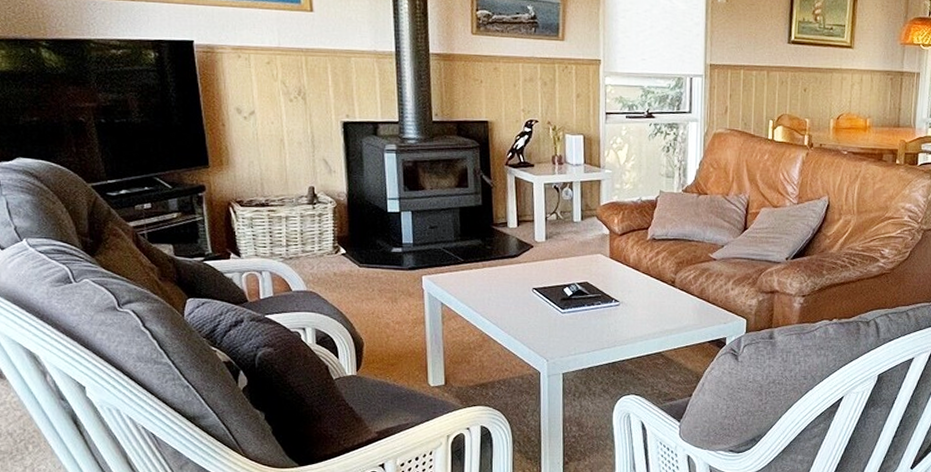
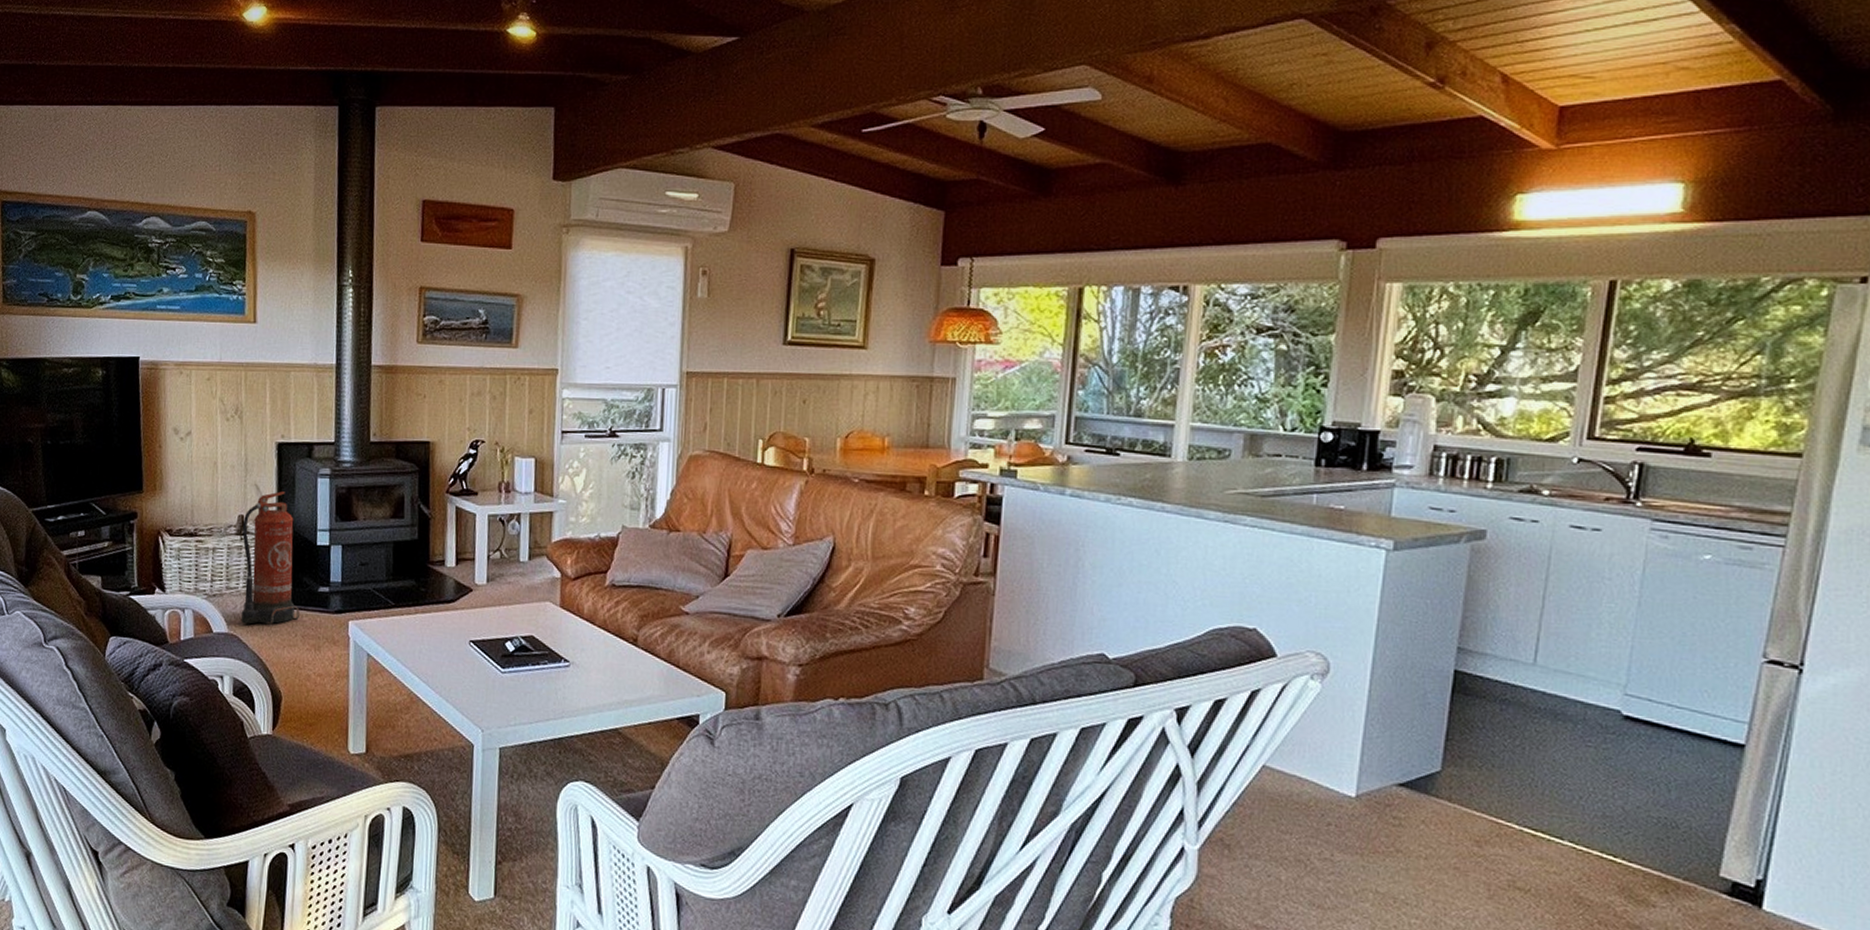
fire extinguisher: none [313,165,375,282] -> present [241,491,300,625]

